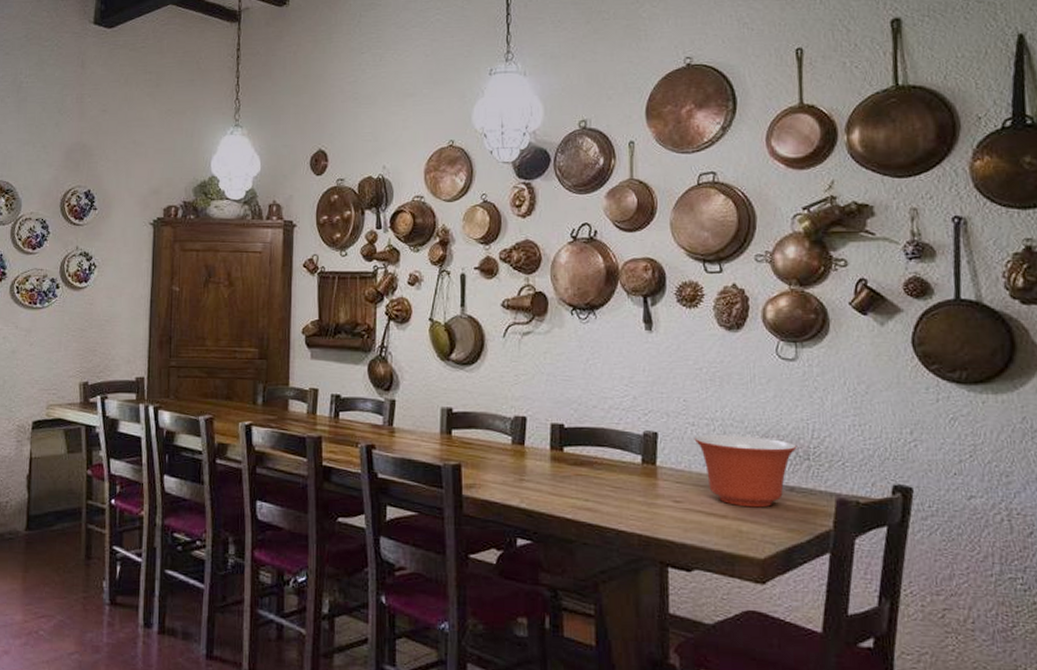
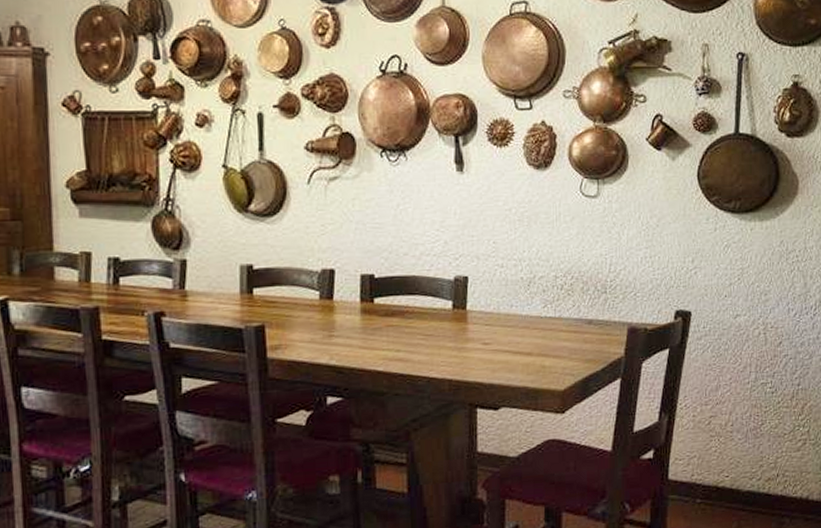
mixing bowl: present [694,435,797,508] -> none [502,274,596,343]

